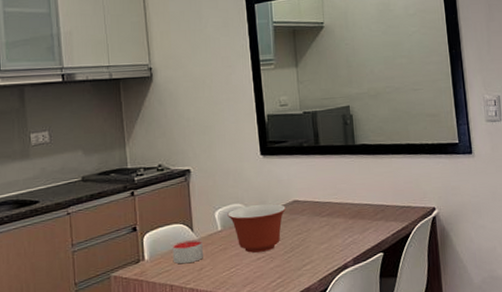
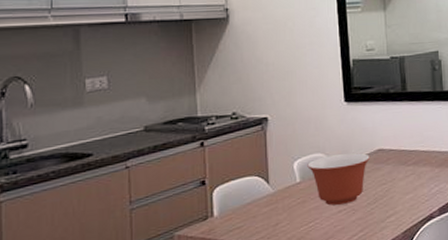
candle: present [172,239,203,264] -> none [245,192,279,220]

